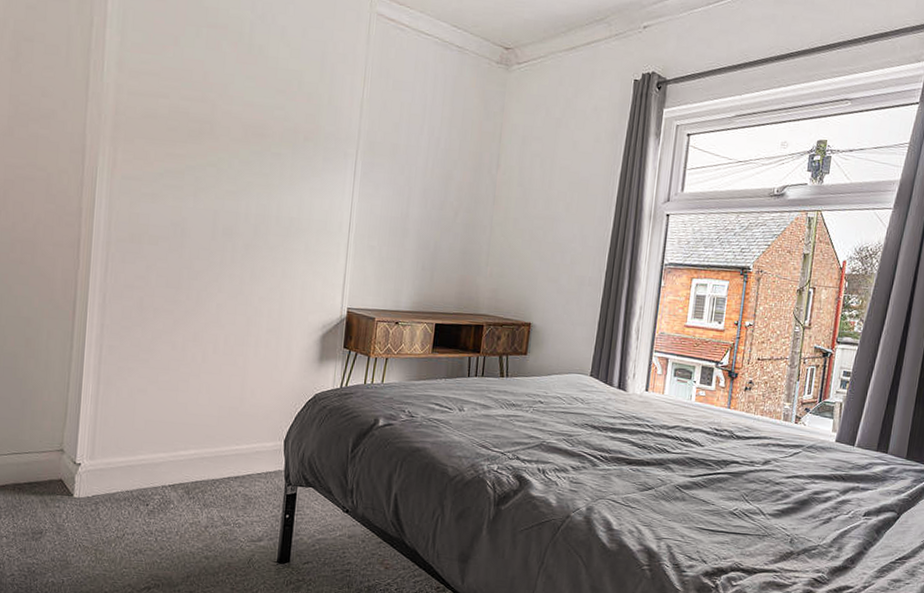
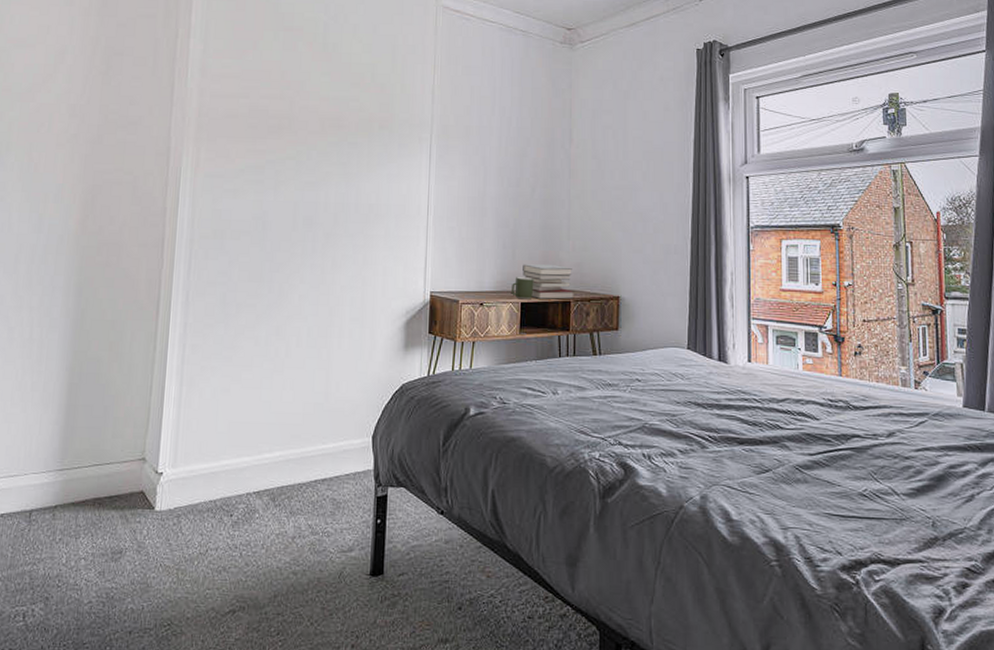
mug: none [427,299,450,321] -> present [512,277,534,300]
books: none [439,287,488,323] -> present [523,264,574,300]

